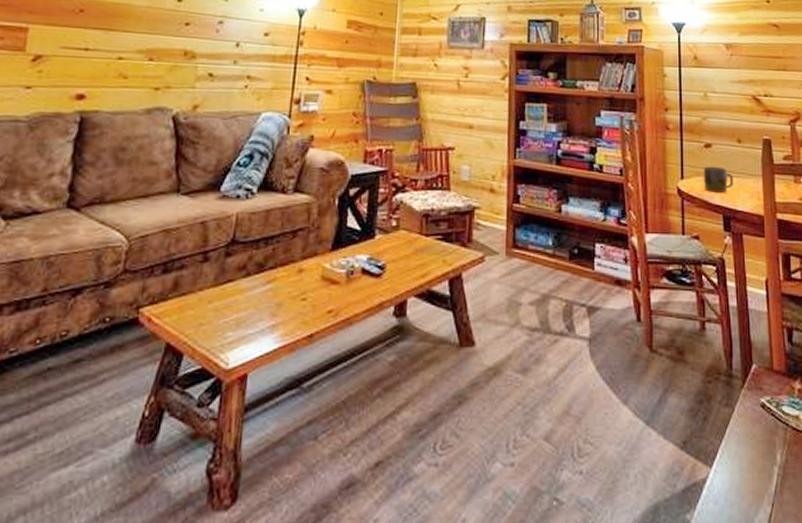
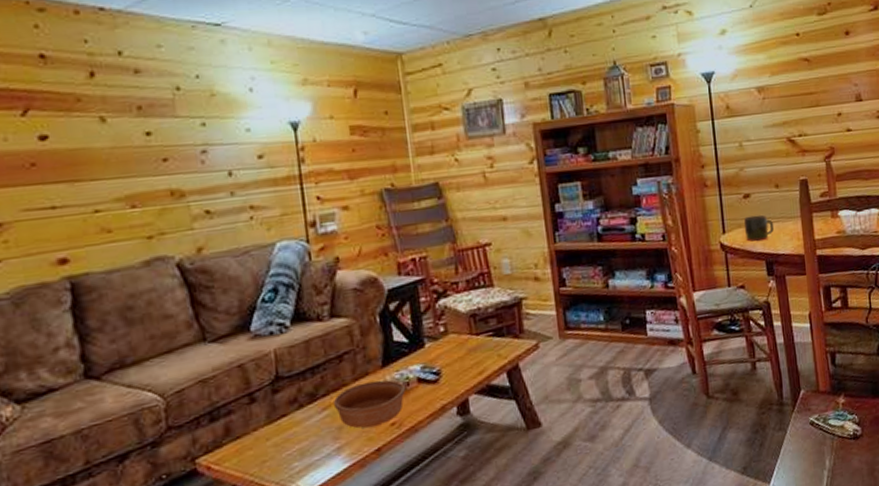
bowl: none [278,263,350,311] -> present [333,380,407,429]

